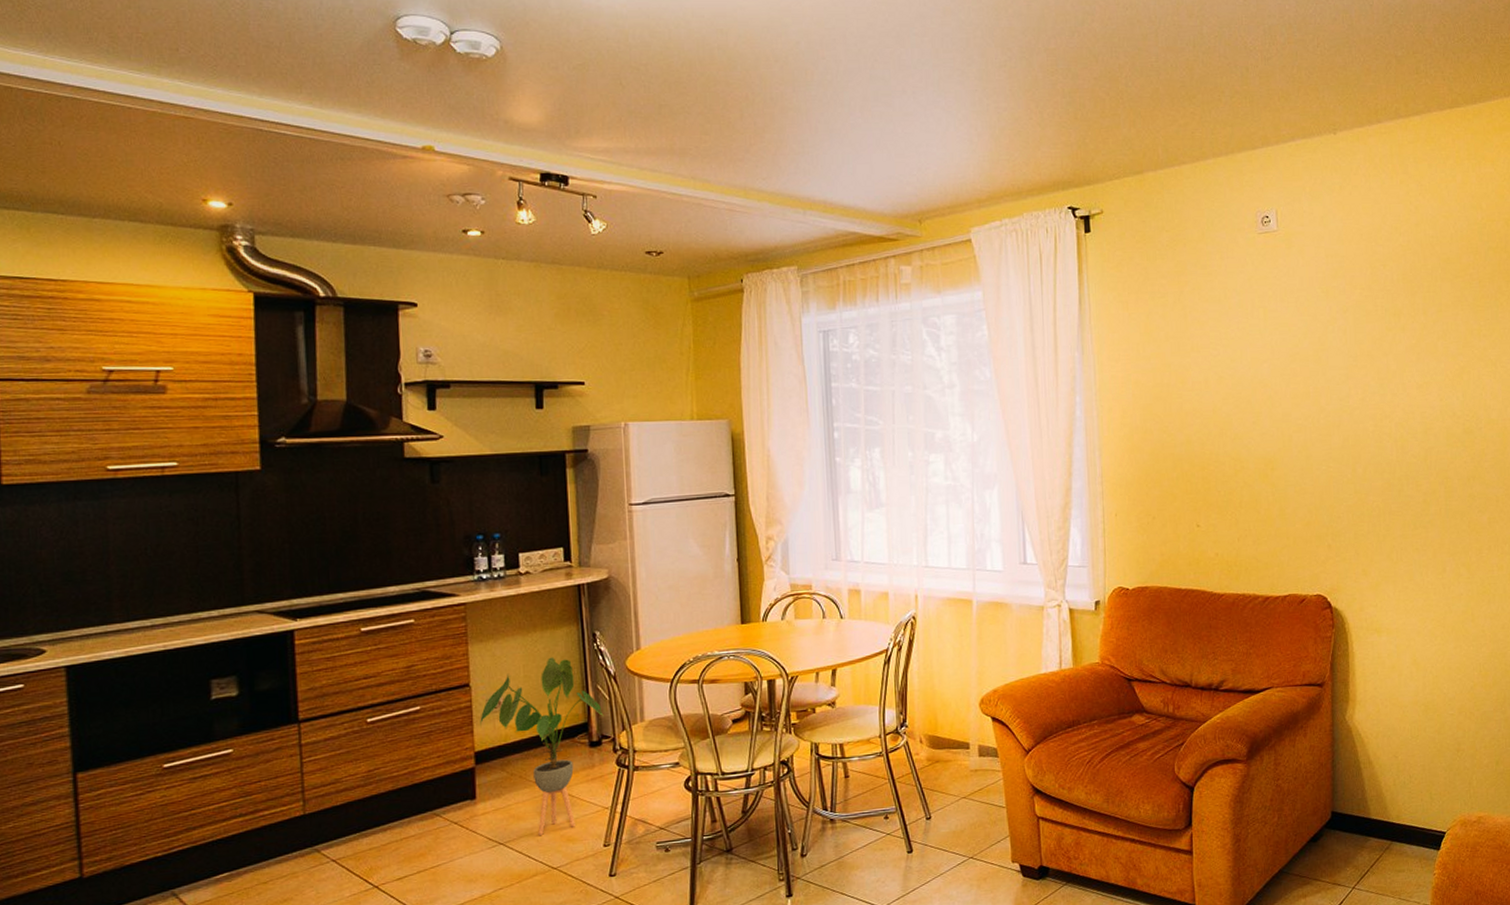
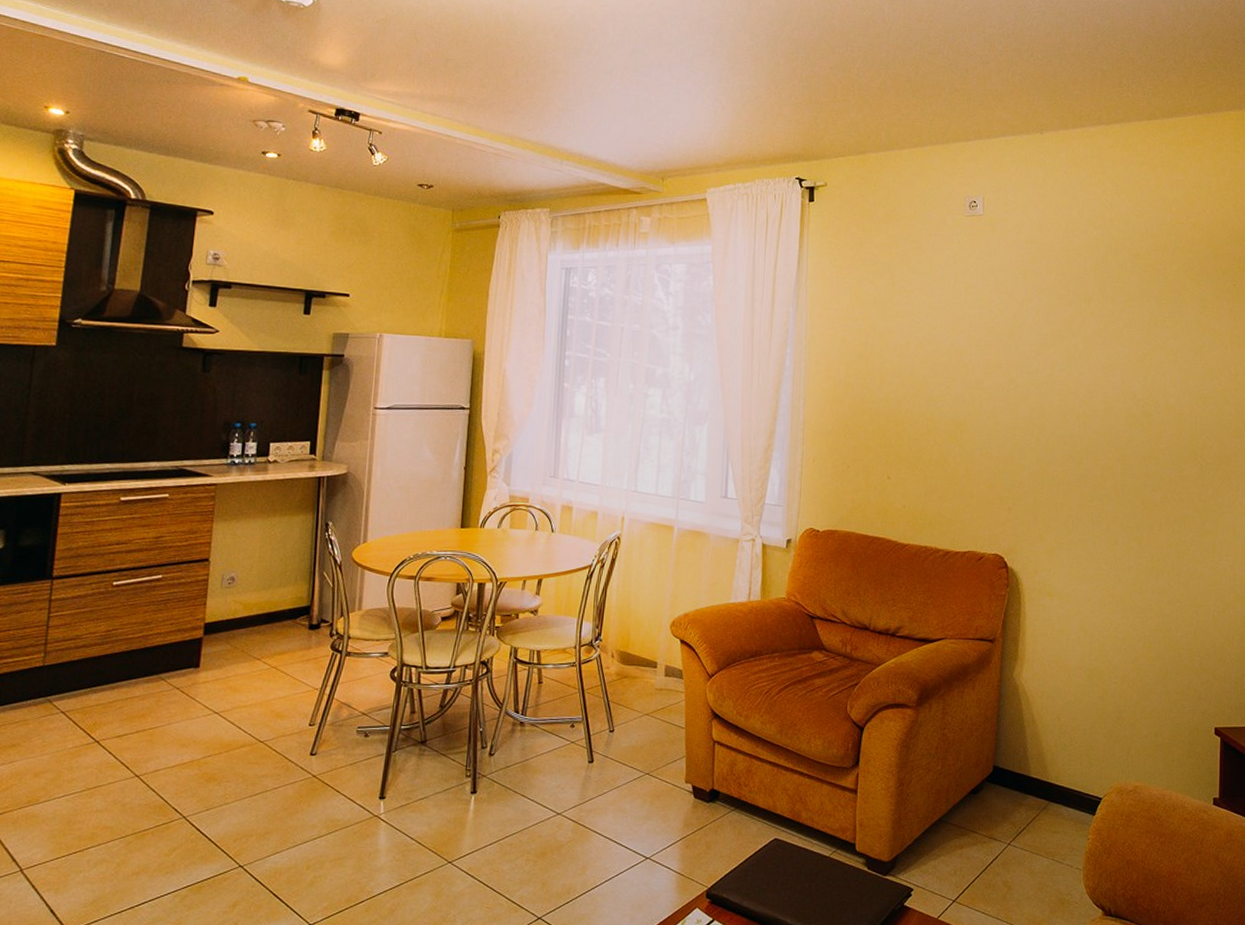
house plant: present [480,657,604,835] -> none [213,541,326,708]

